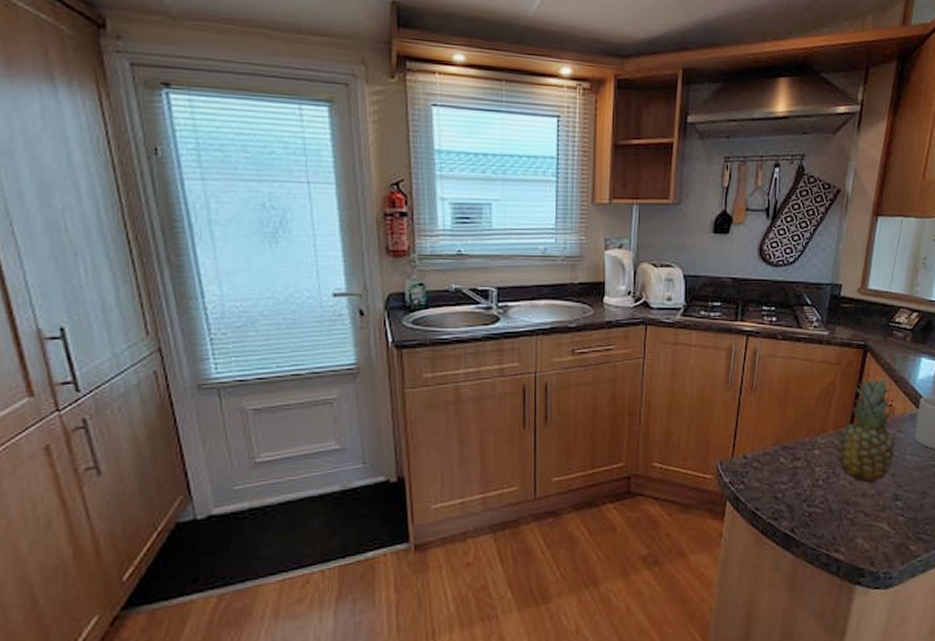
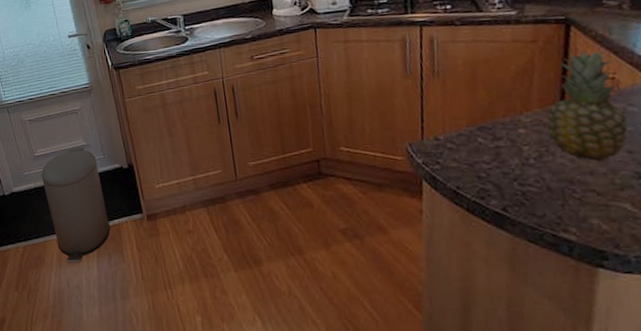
pedal bin: none [262,452,359,615] -> present [41,147,110,263]

